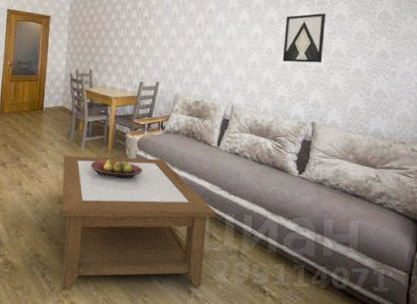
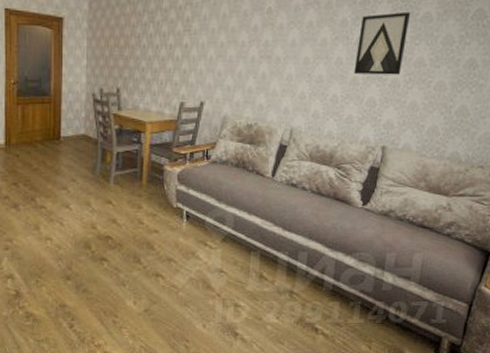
coffee table: present [61,155,216,291] -> none [89,193,268,341]
fruit bowl: present [90,159,143,179] -> none [121,196,184,218]

